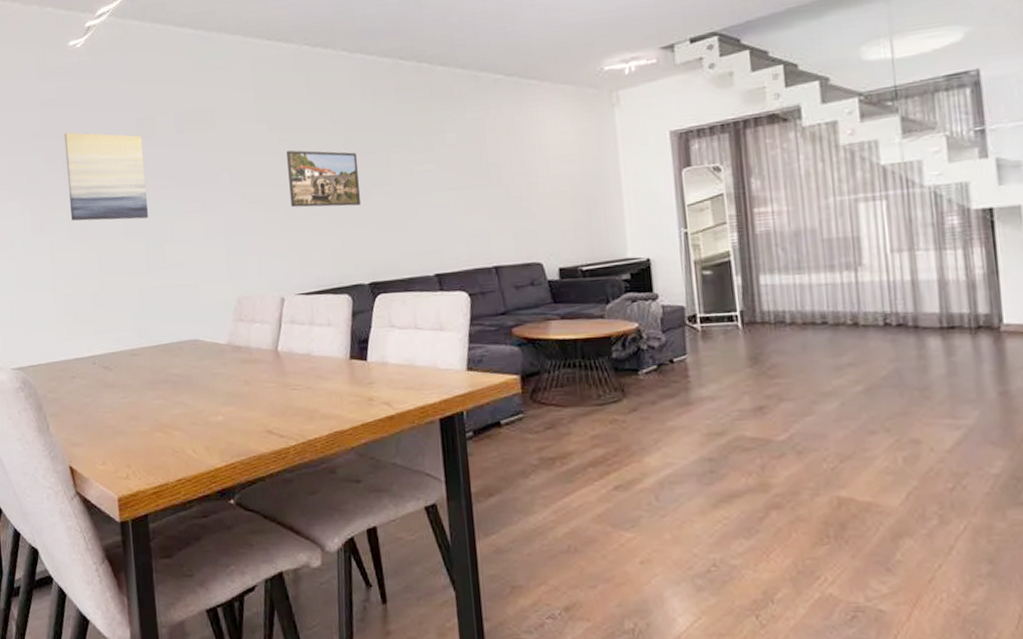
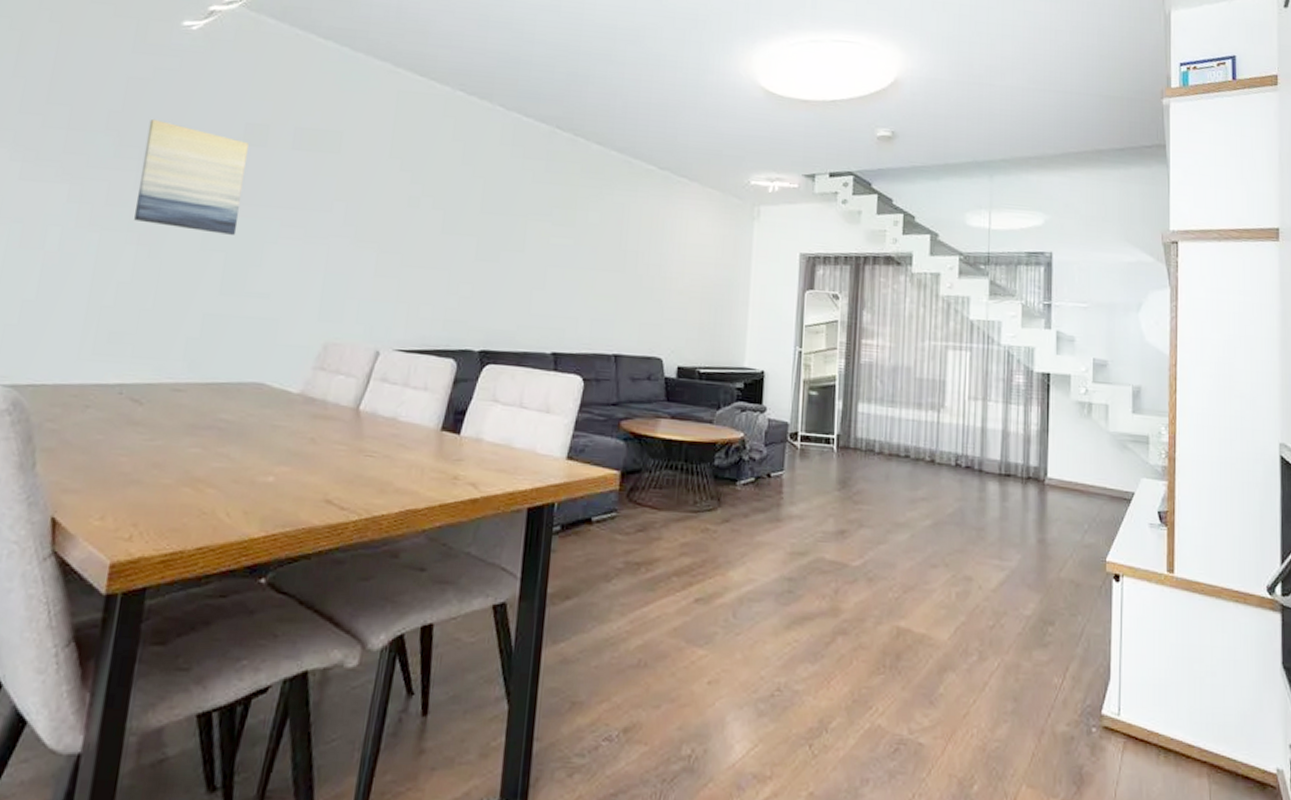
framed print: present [287,150,361,208] -> none [409,193,494,266]

